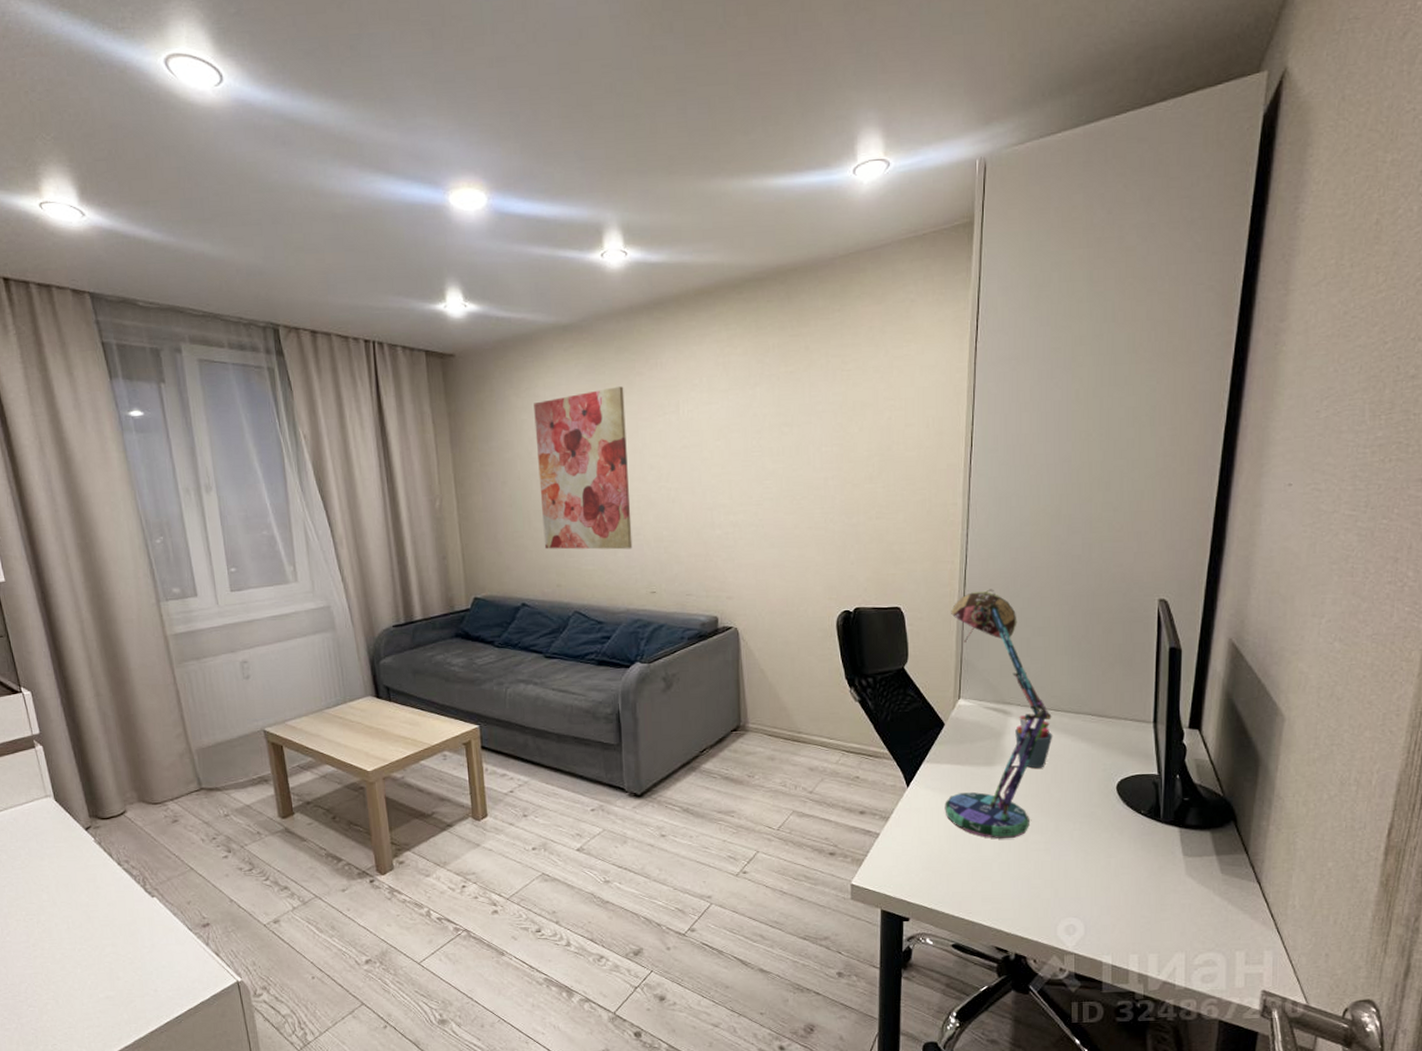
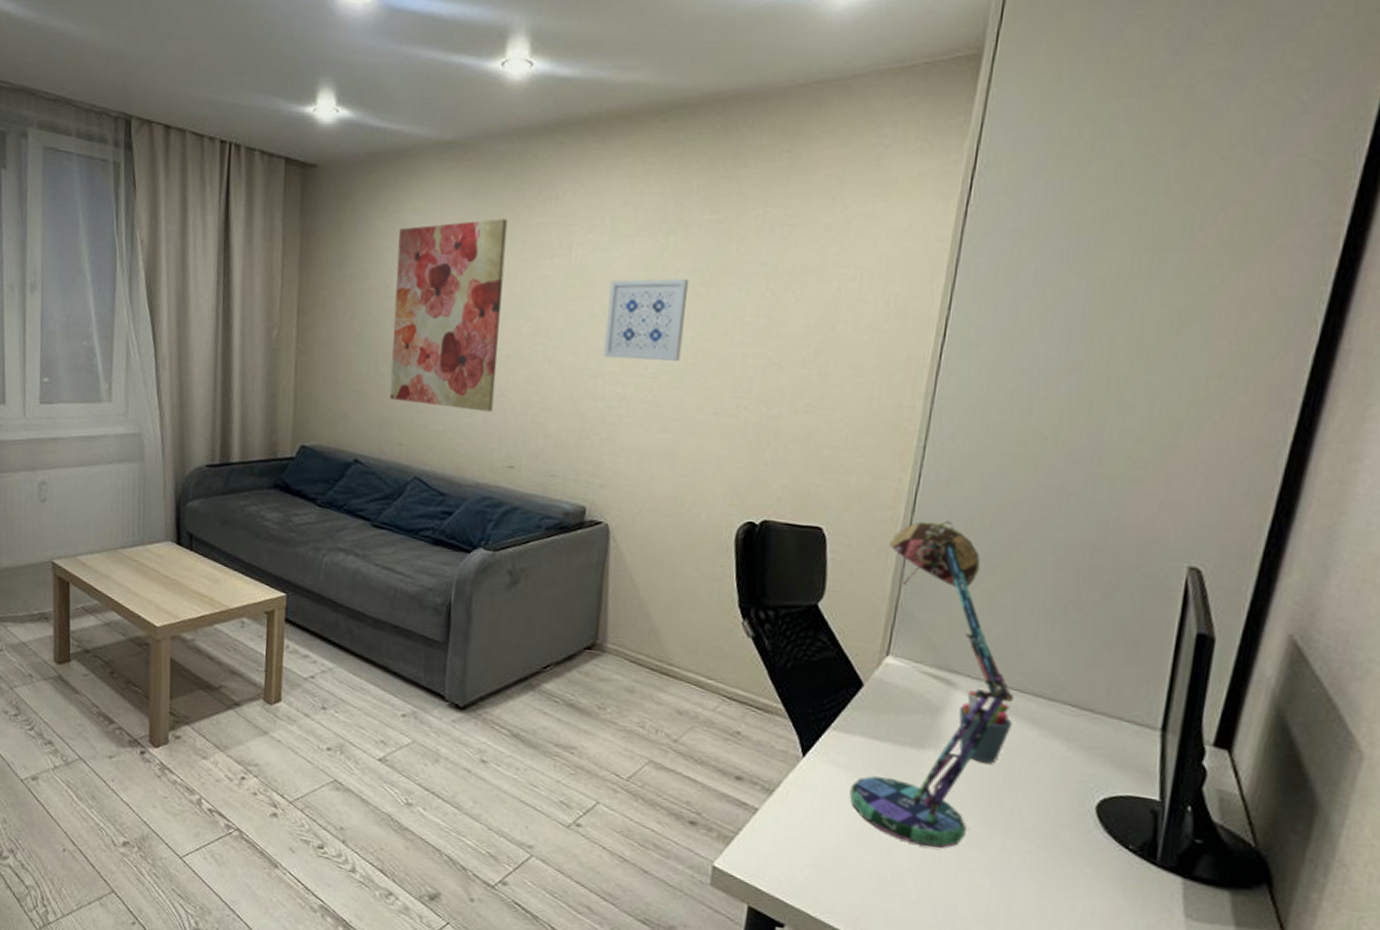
wall art: none [713,422,777,493] -> present [603,278,690,361]

